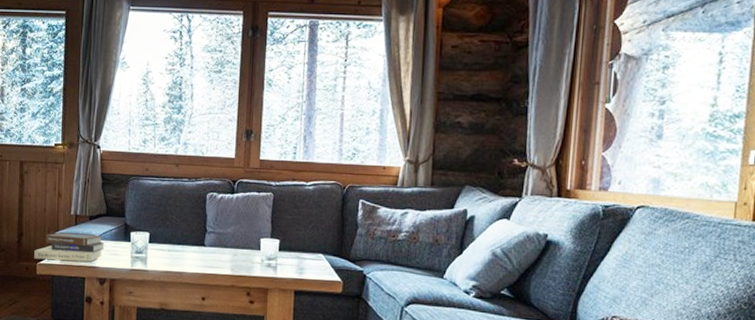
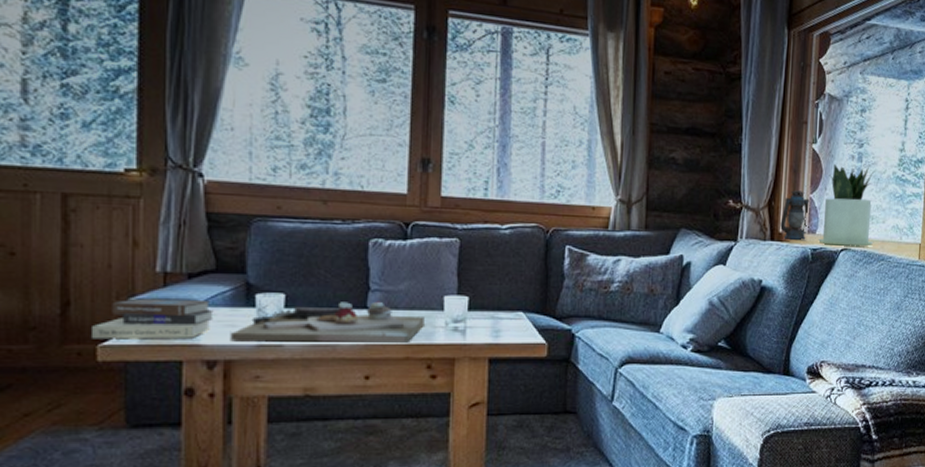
decorative tray: none [114,240,246,274] -> present [230,301,425,343]
lantern: none [568,148,605,197] -> present [780,189,813,240]
planter: none [610,122,678,204] -> present [817,164,874,247]

